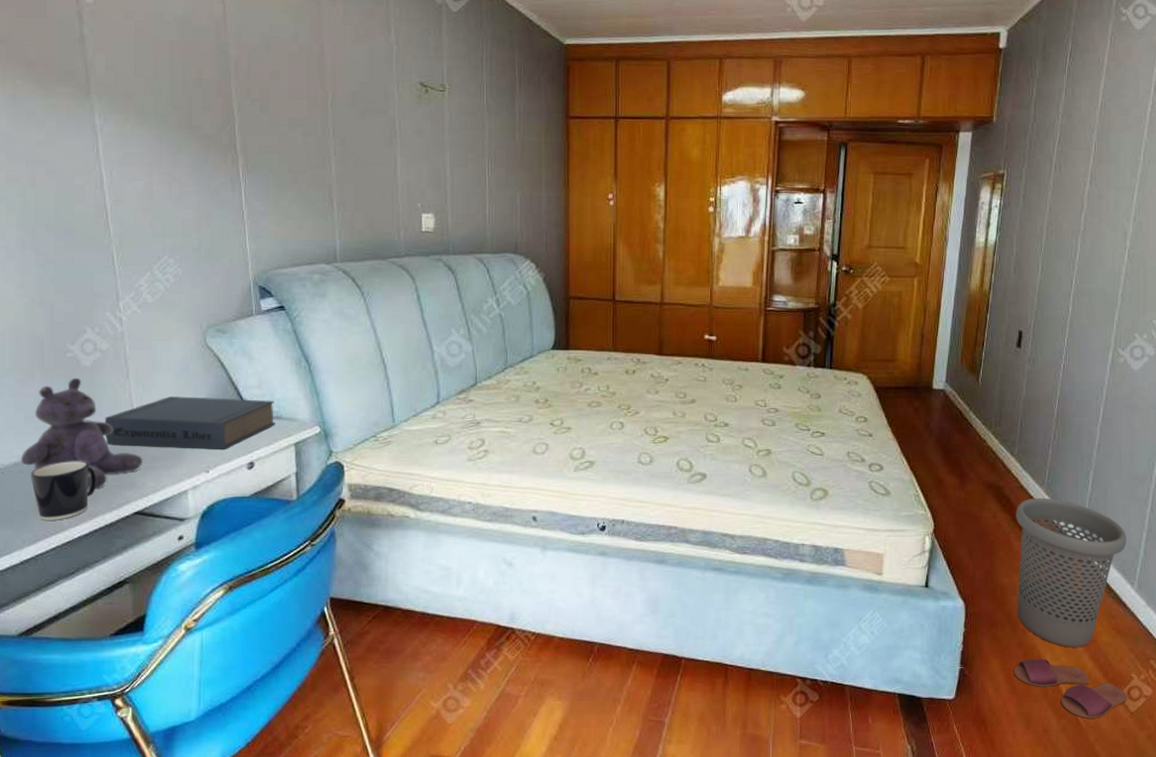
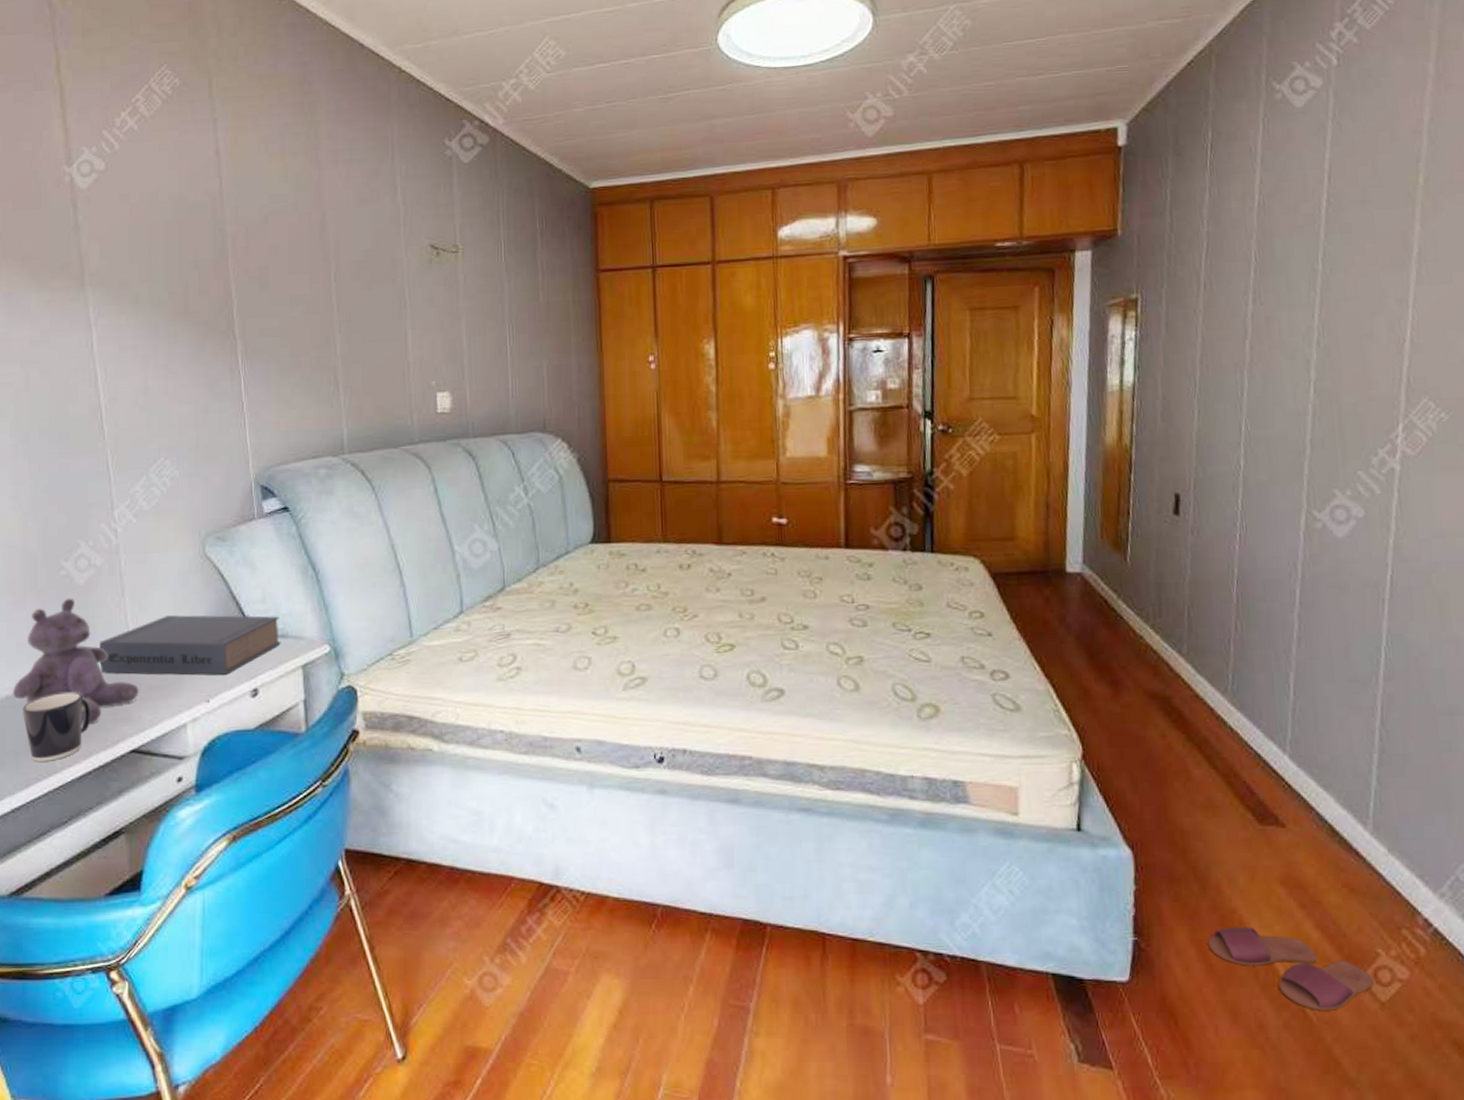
trash bin: present [1016,498,1126,648] -> none [1192,709,1351,912]

